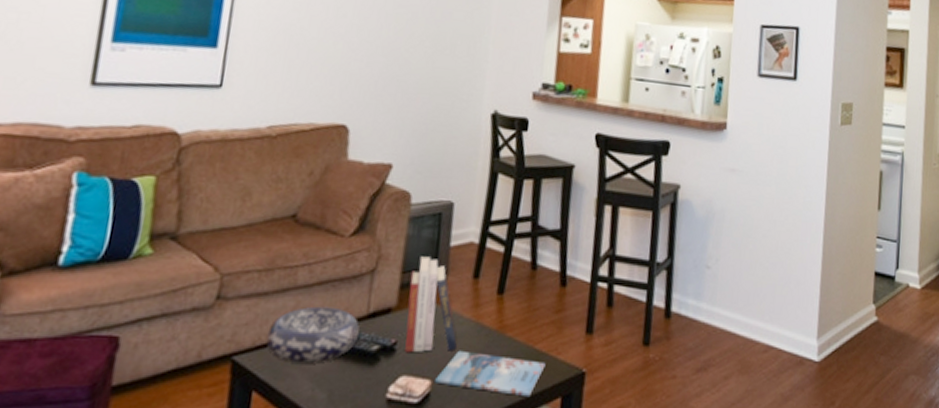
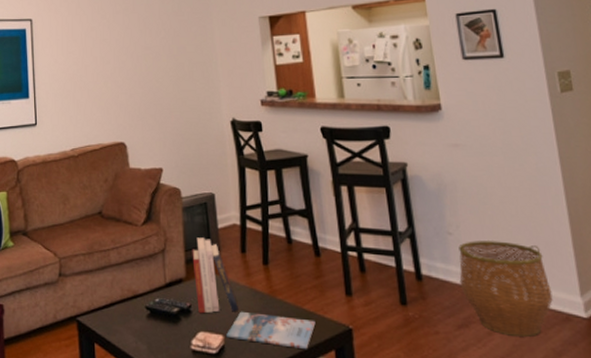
decorative bowl: present [266,306,361,363] -> none [97,279,163,322]
basket: none [707,276,793,381] -> present [459,241,553,337]

